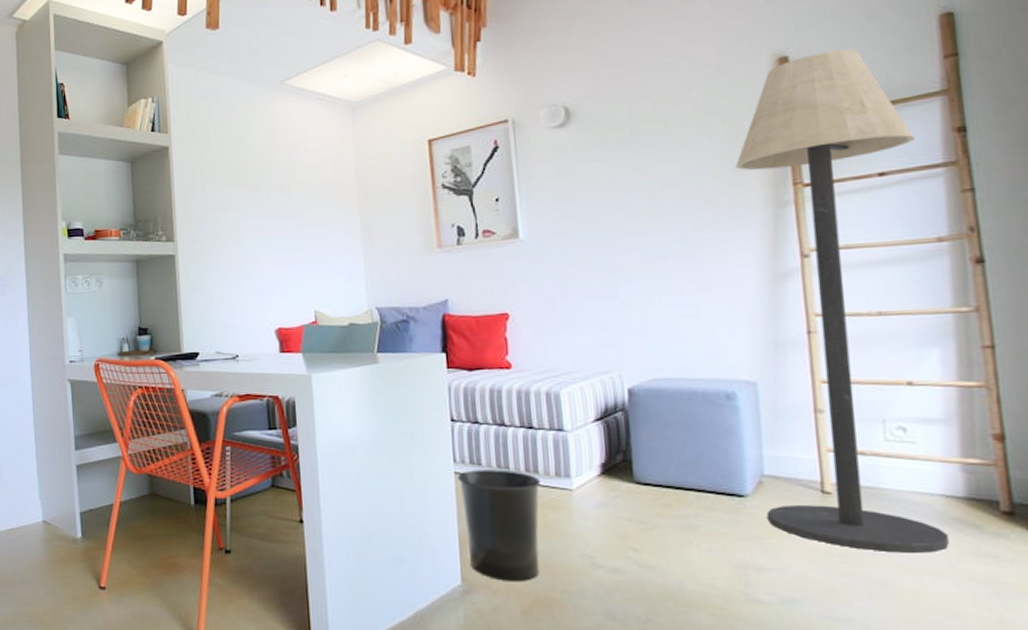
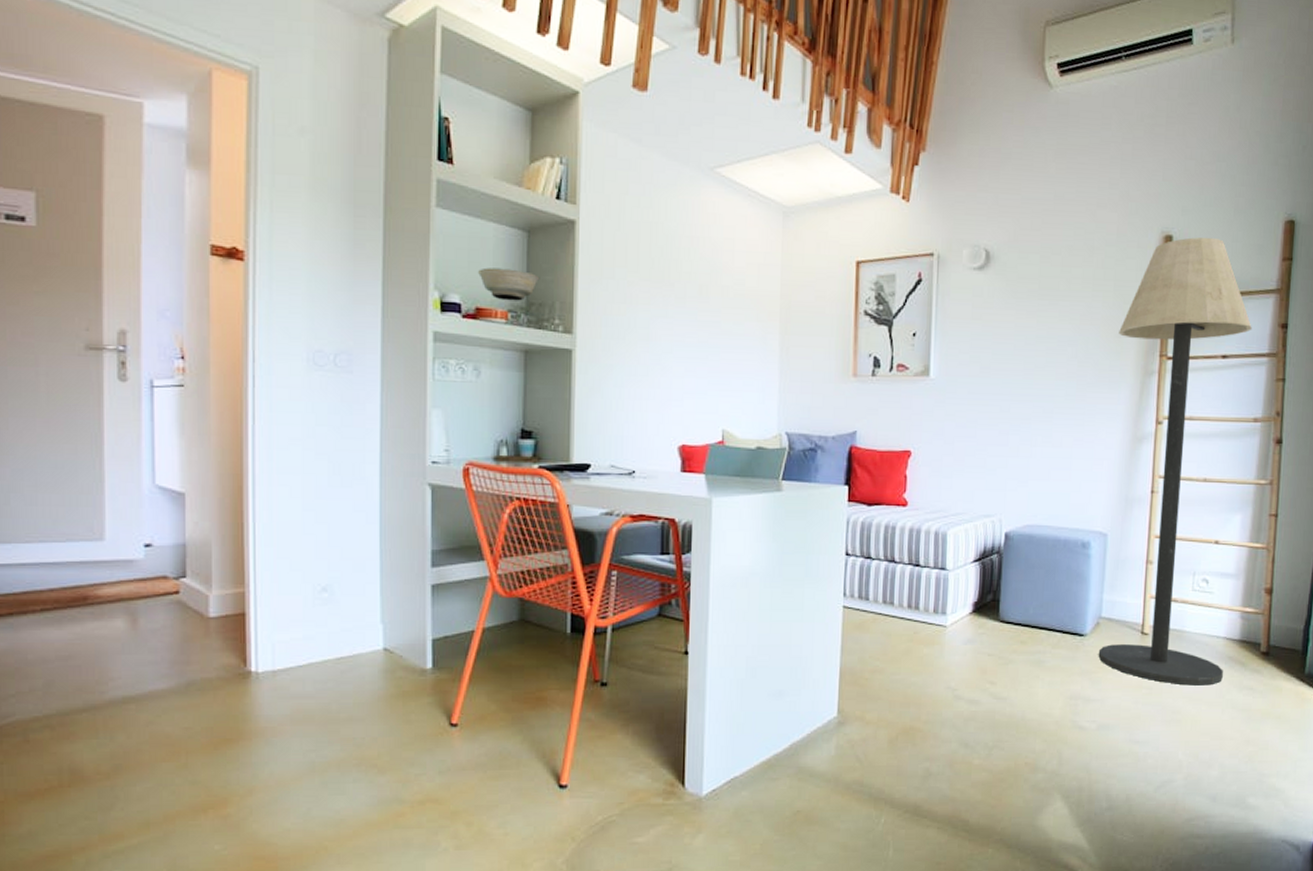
ceramic bowl: none [93,194,144,222] -> present [477,267,540,301]
waste bin: present [457,469,541,581] -> none [845,605,920,712]

